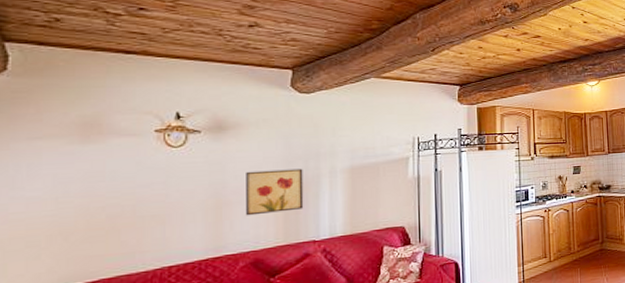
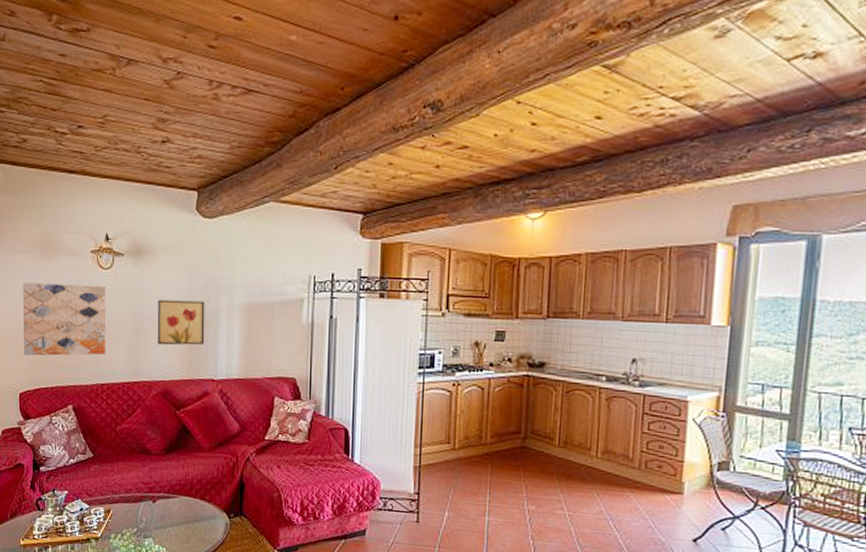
wall art: none [48,164,176,252] -> present [23,283,106,356]

